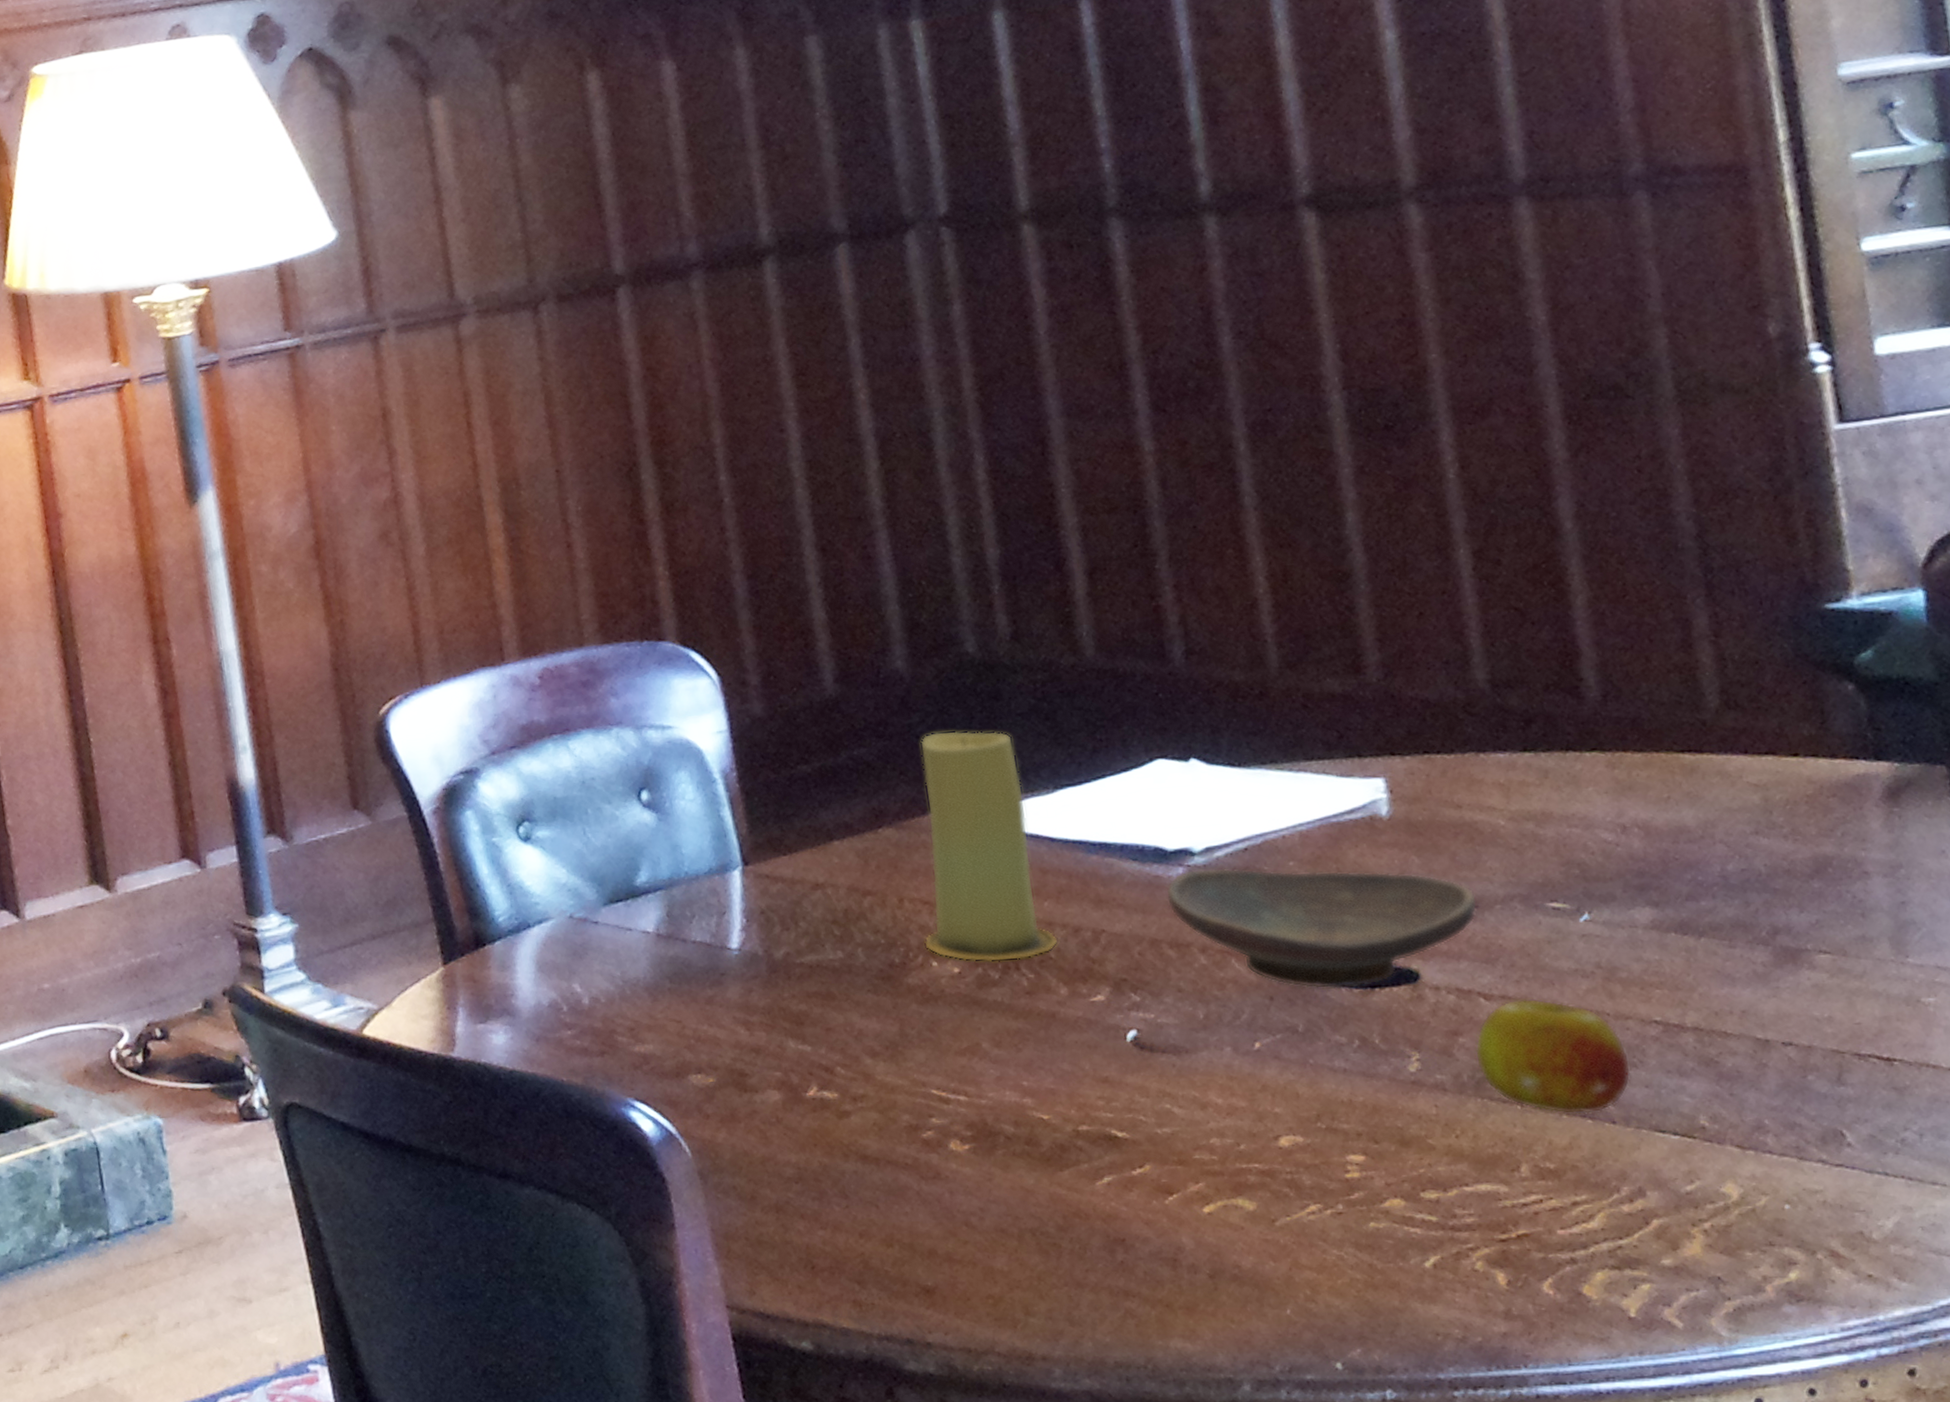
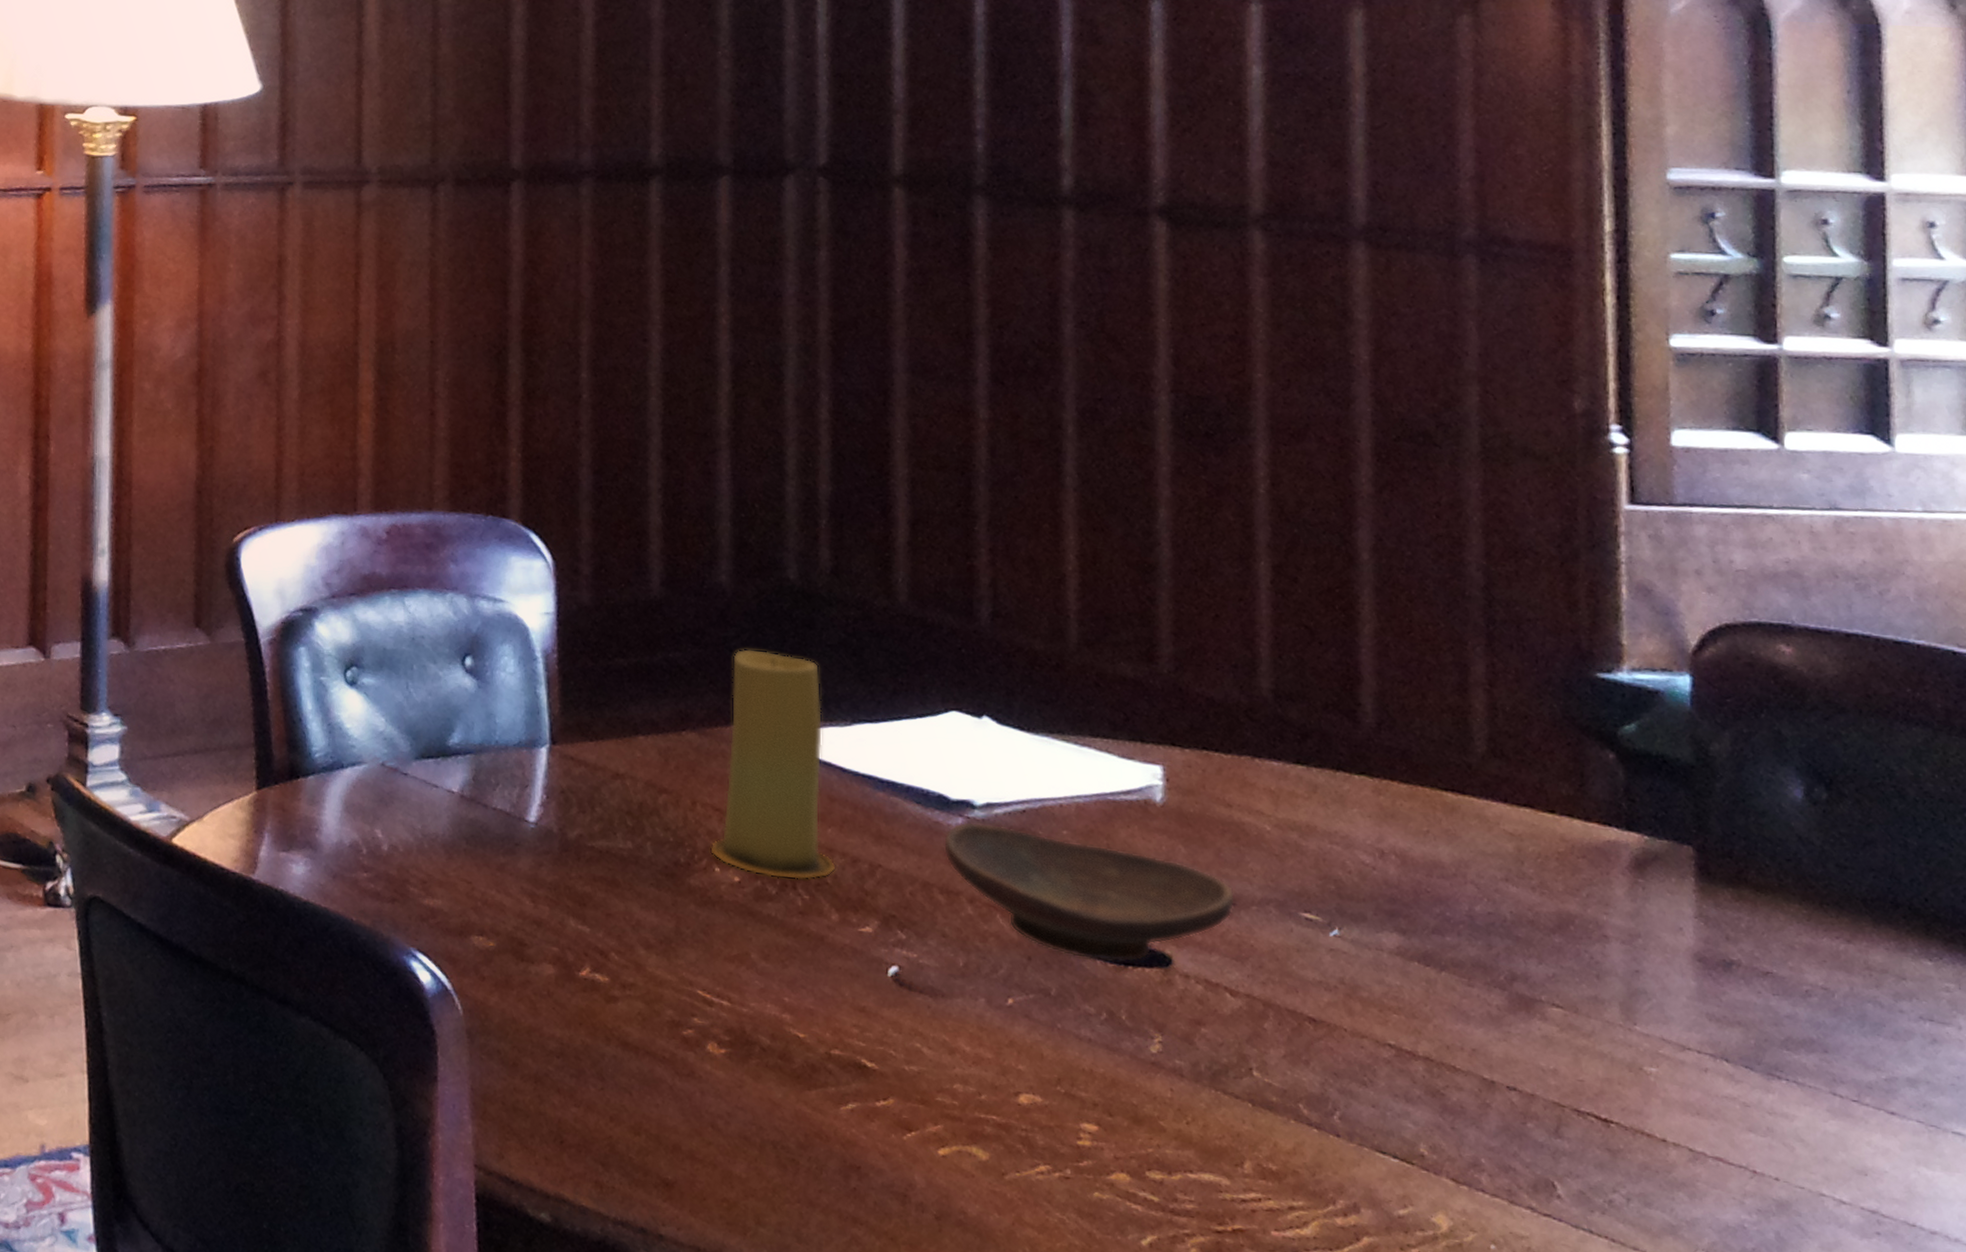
fruit: present [1474,998,1632,1115] -> none [1214,999,1361,1124]

